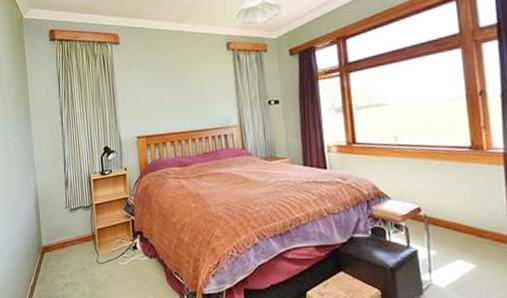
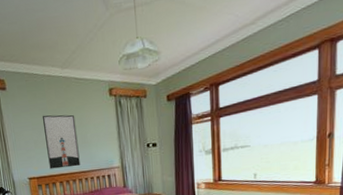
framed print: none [155,69,194,127] -> present [43,114,80,169]

